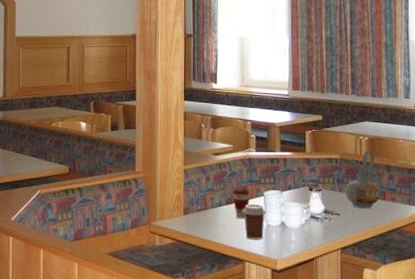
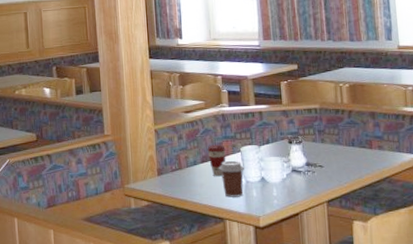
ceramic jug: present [345,149,380,209] -> none [327,97,366,159]

